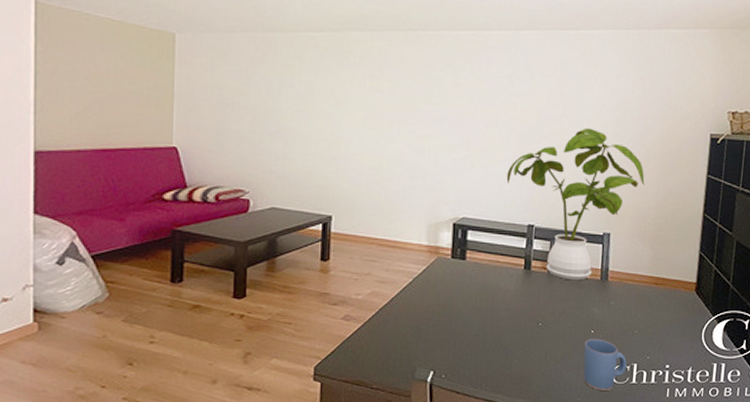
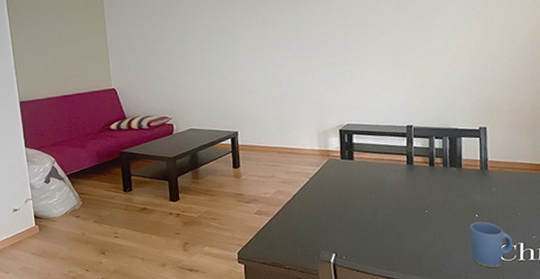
house plant: present [506,127,645,281] -> none [383,33,517,172]

